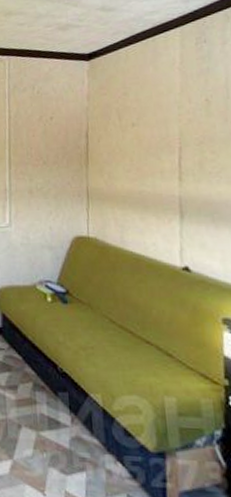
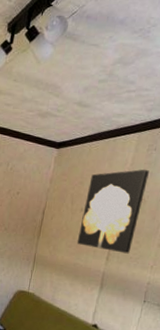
wall art: none [134,65,208,169] -> present [76,169,149,254]

